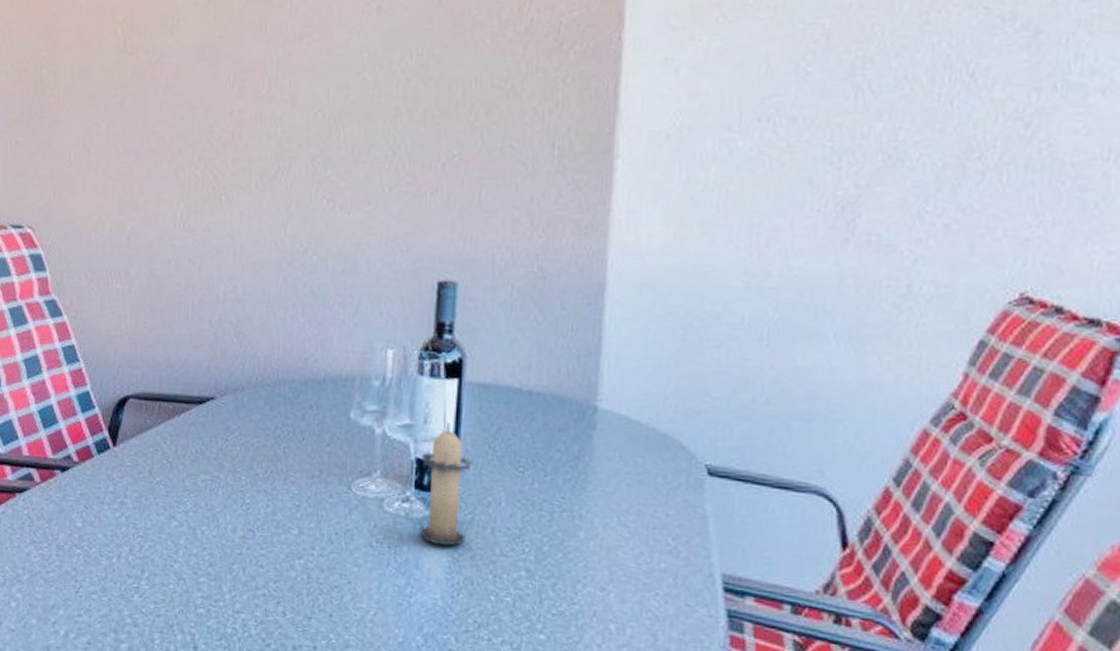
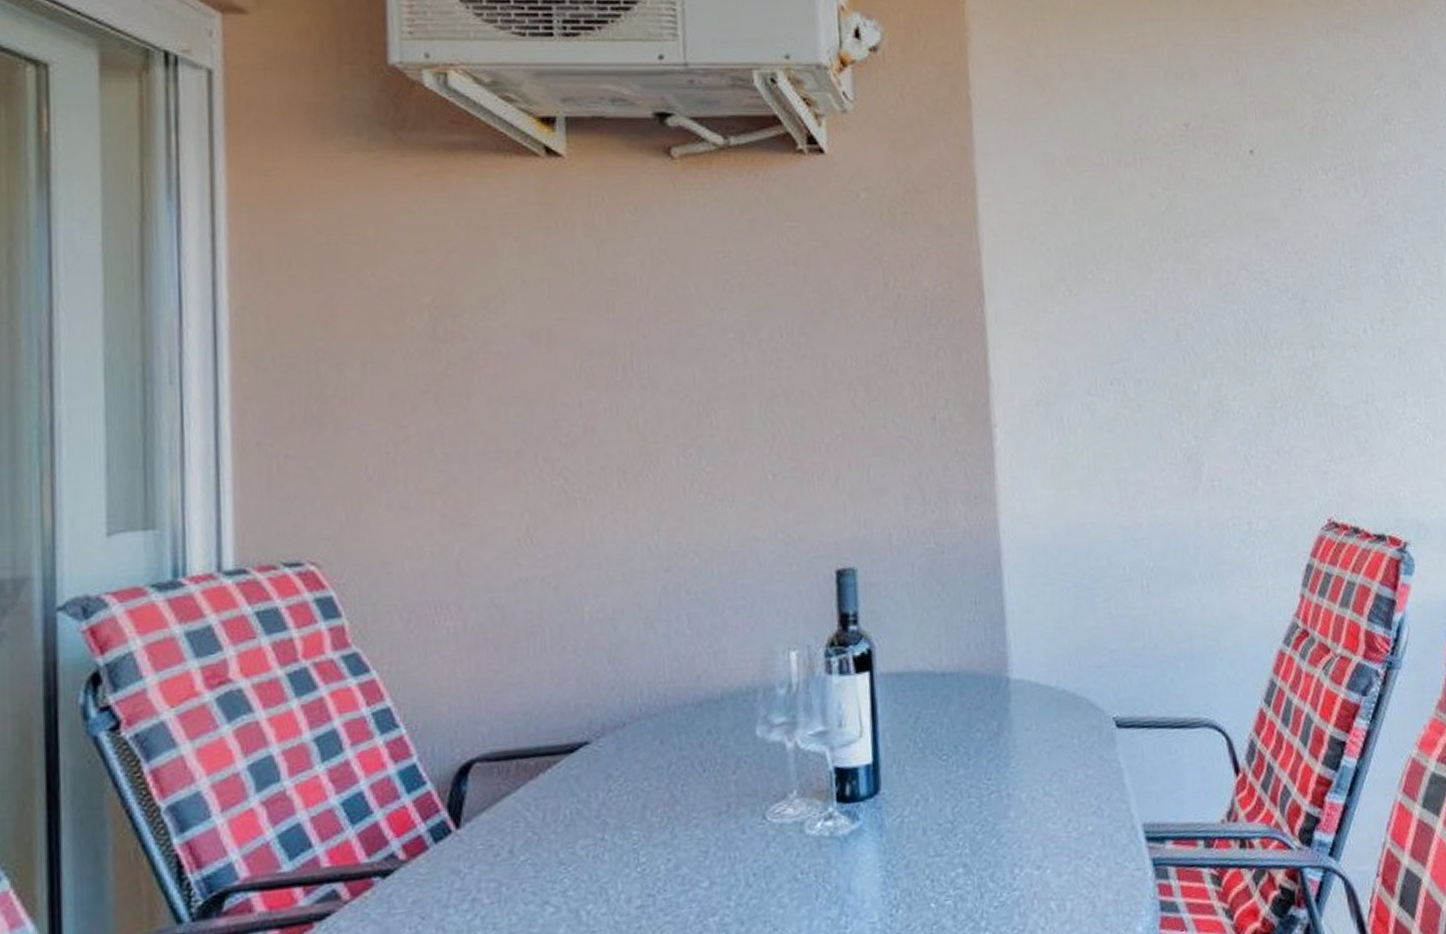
candle: present [418,423,472,546] -> none [840,721,897,860]

